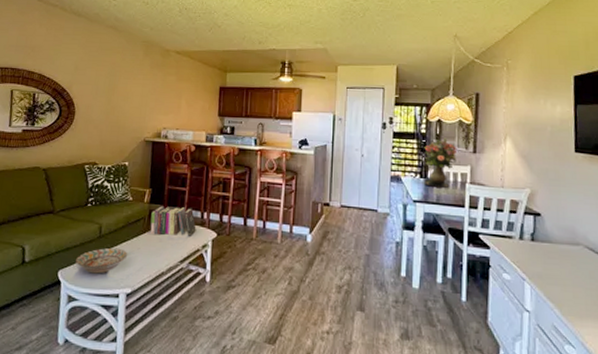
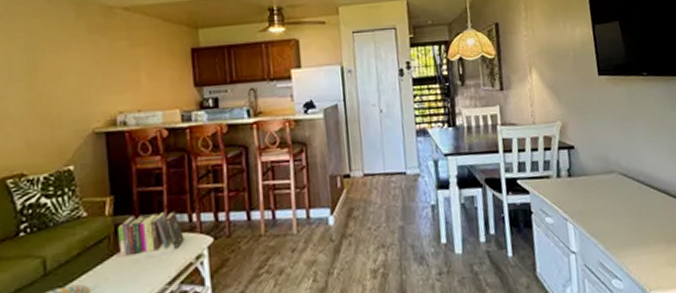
bouquet: present [424,137,456,189] -> none [448,77,484,137]

